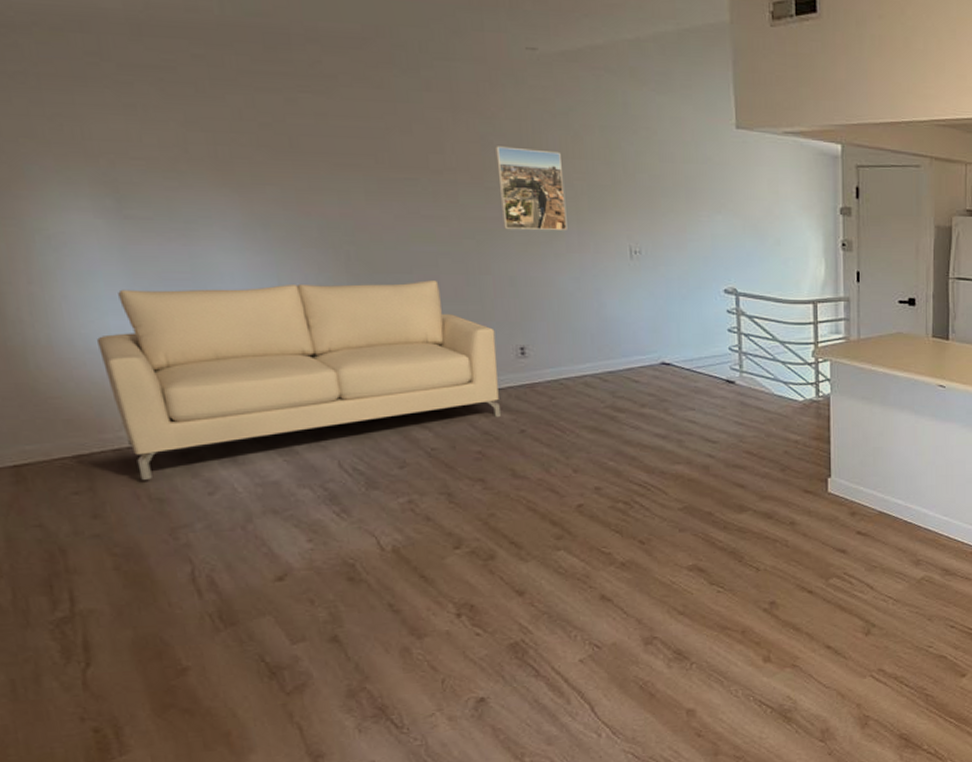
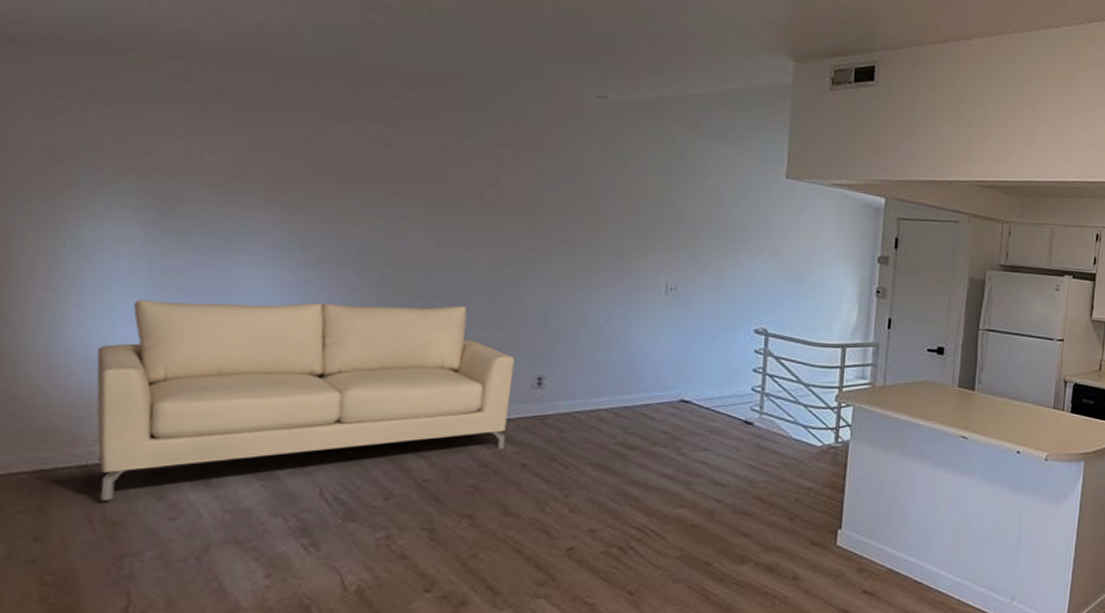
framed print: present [495,146,568,230] -> none [544,182,613,264]

